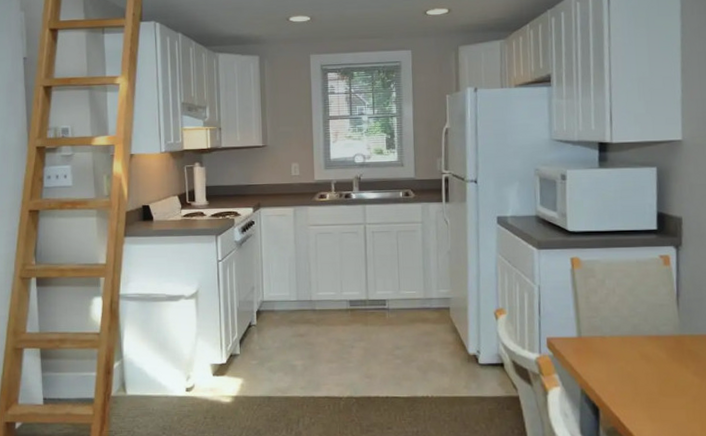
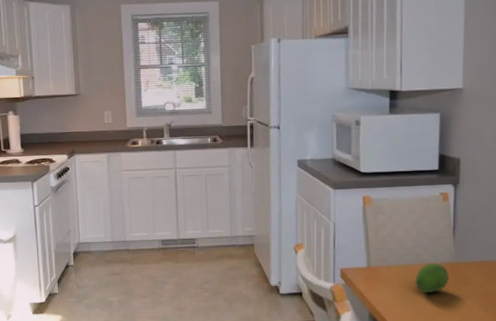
fruit: none [632,334,674,370] -> present [414,262,449,294]

